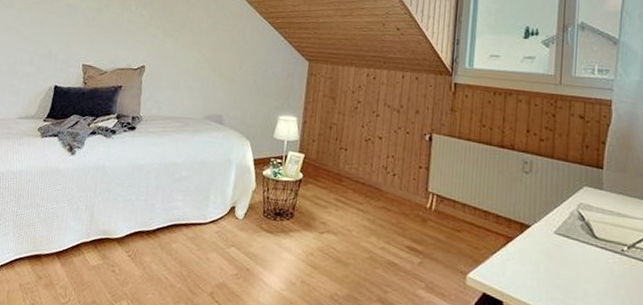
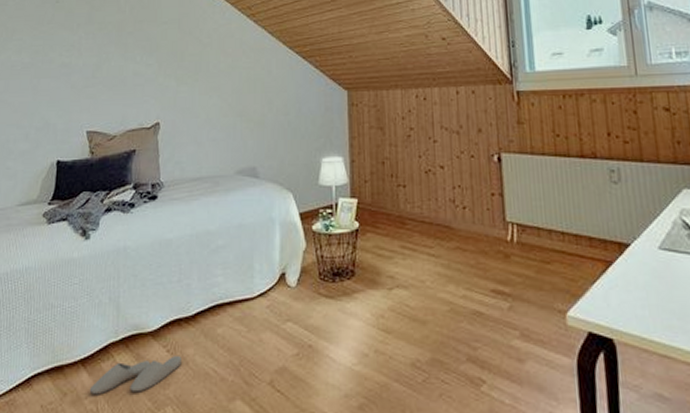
slippers: none [60,259,140,286] -> present [89,356,182,395]

